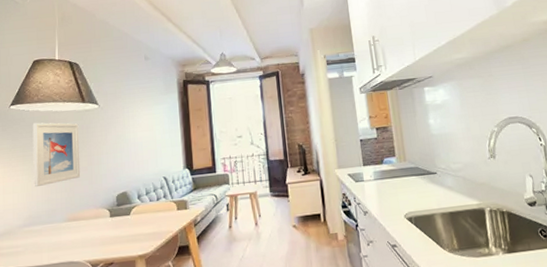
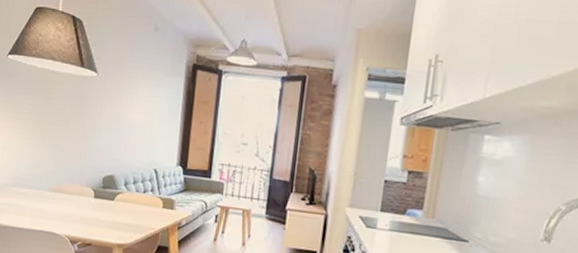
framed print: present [32,122,81,188] -> none [23,78,75,150]

